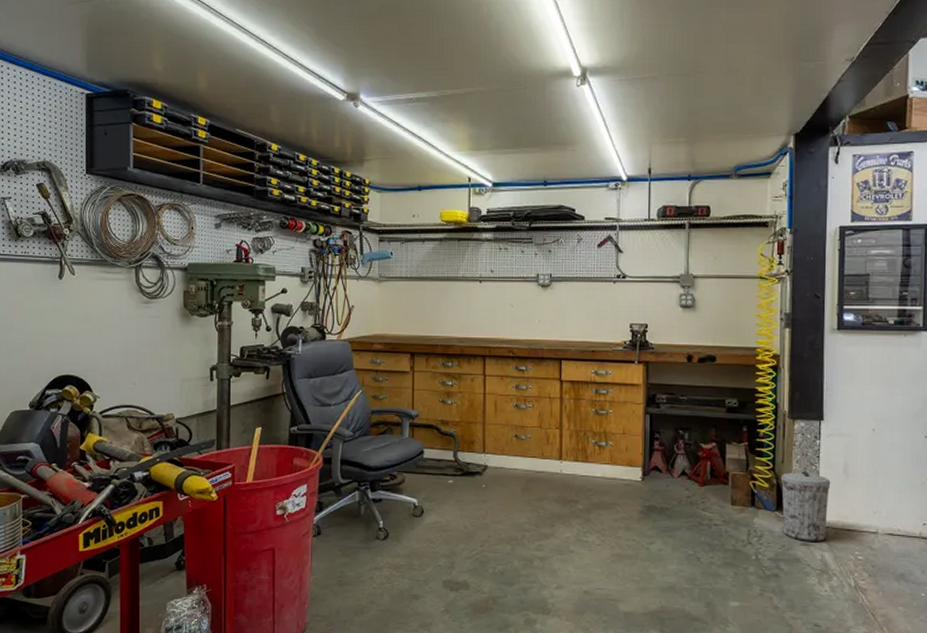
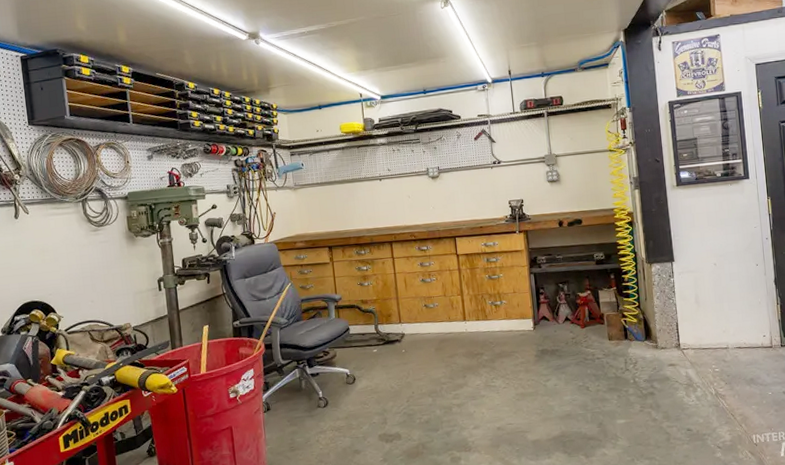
trash can: present [780,471,831,542] -> none [645,305,688,362]

